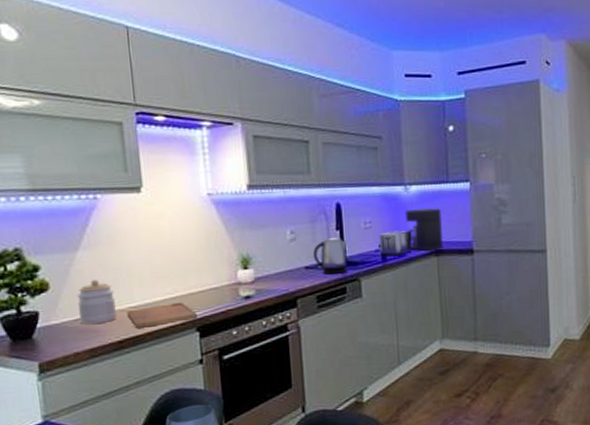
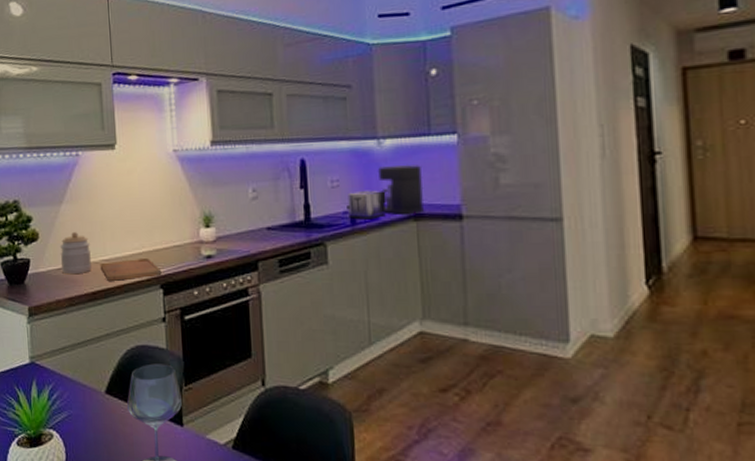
kettle: present [312,237,348,275] -> none [275,196,312,237]

